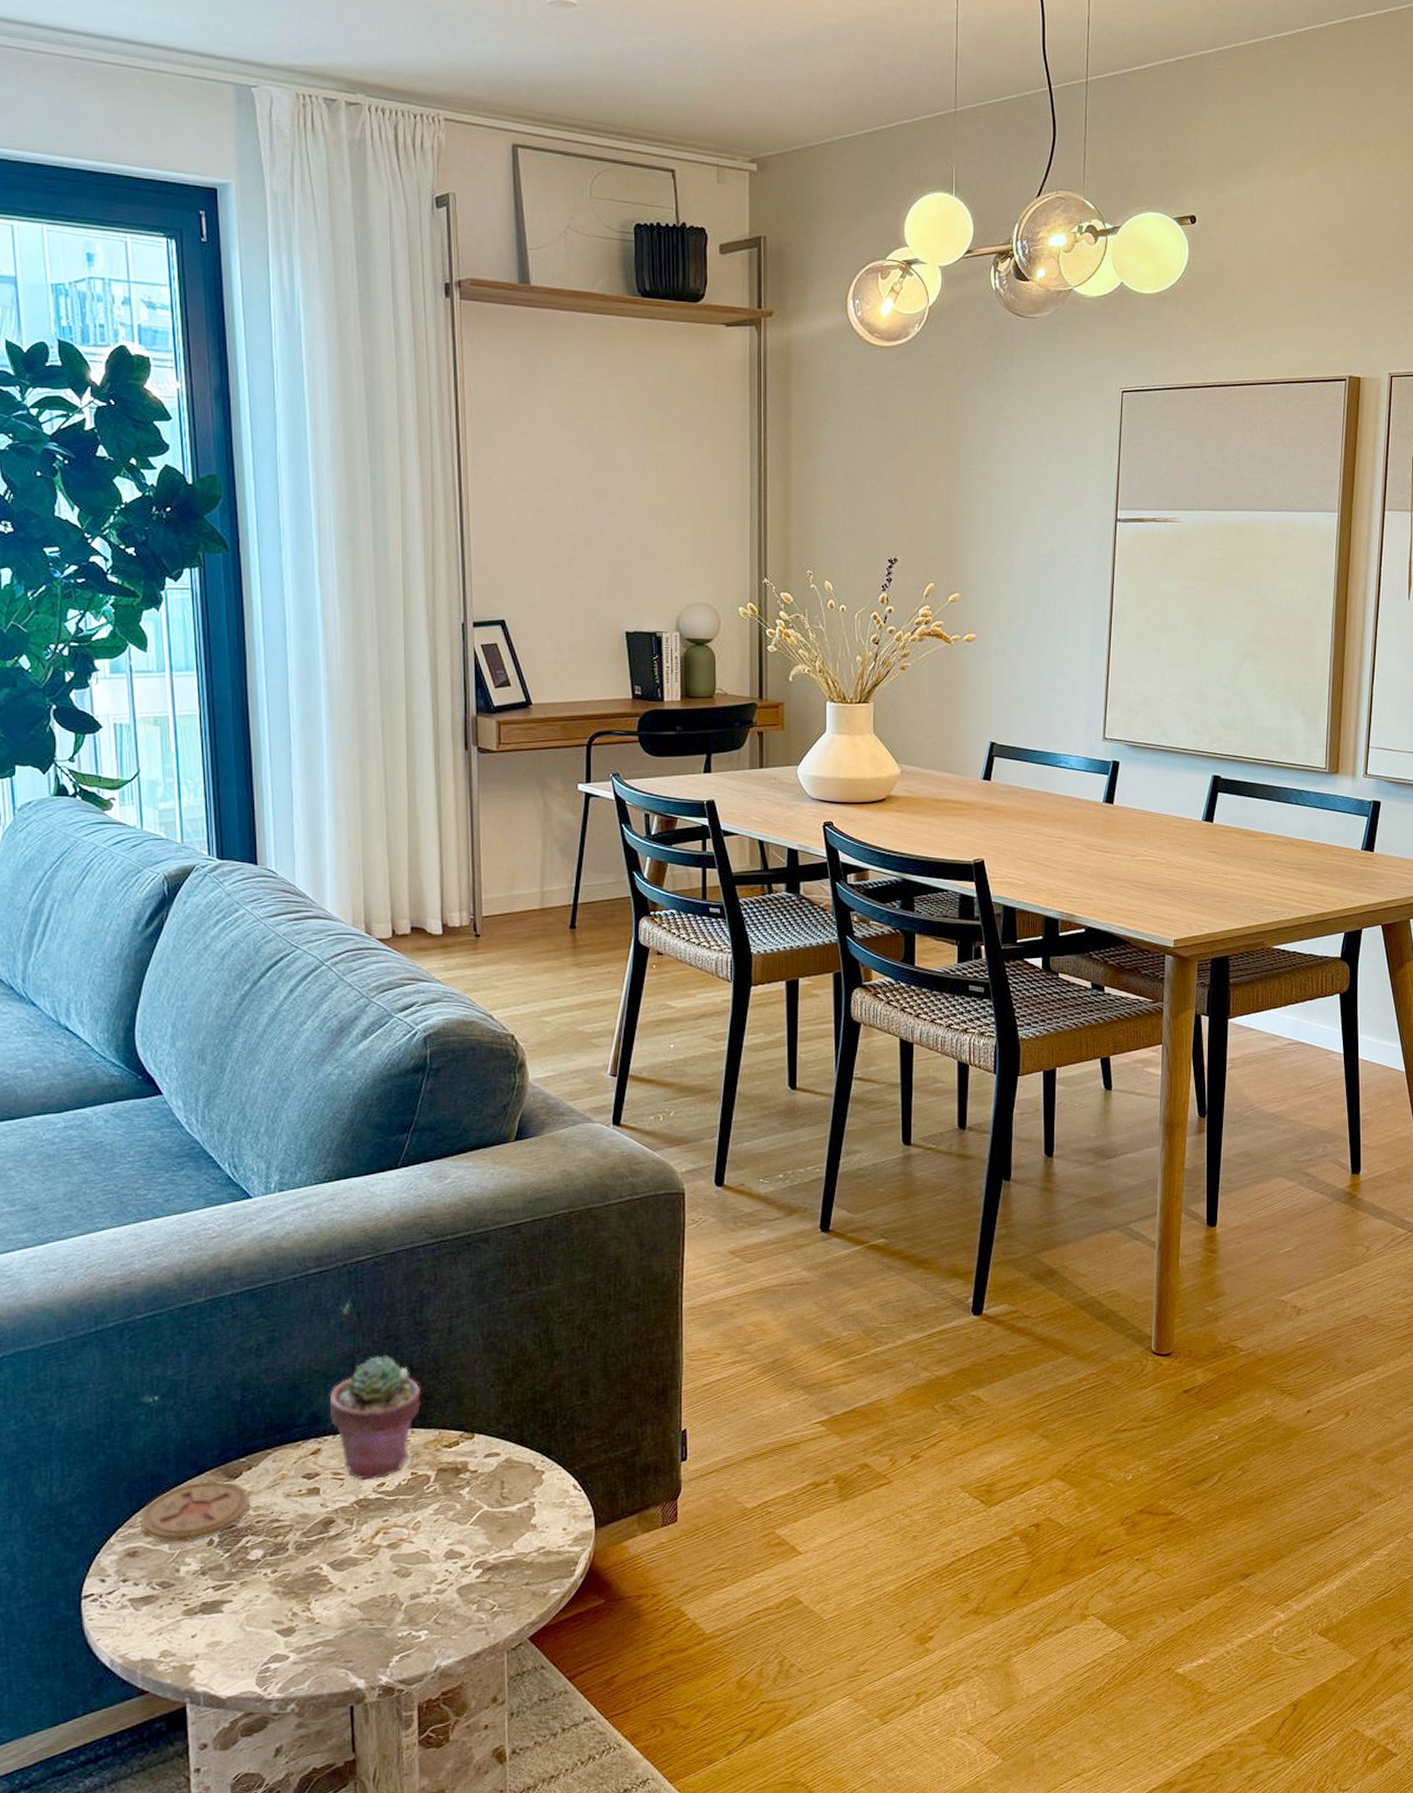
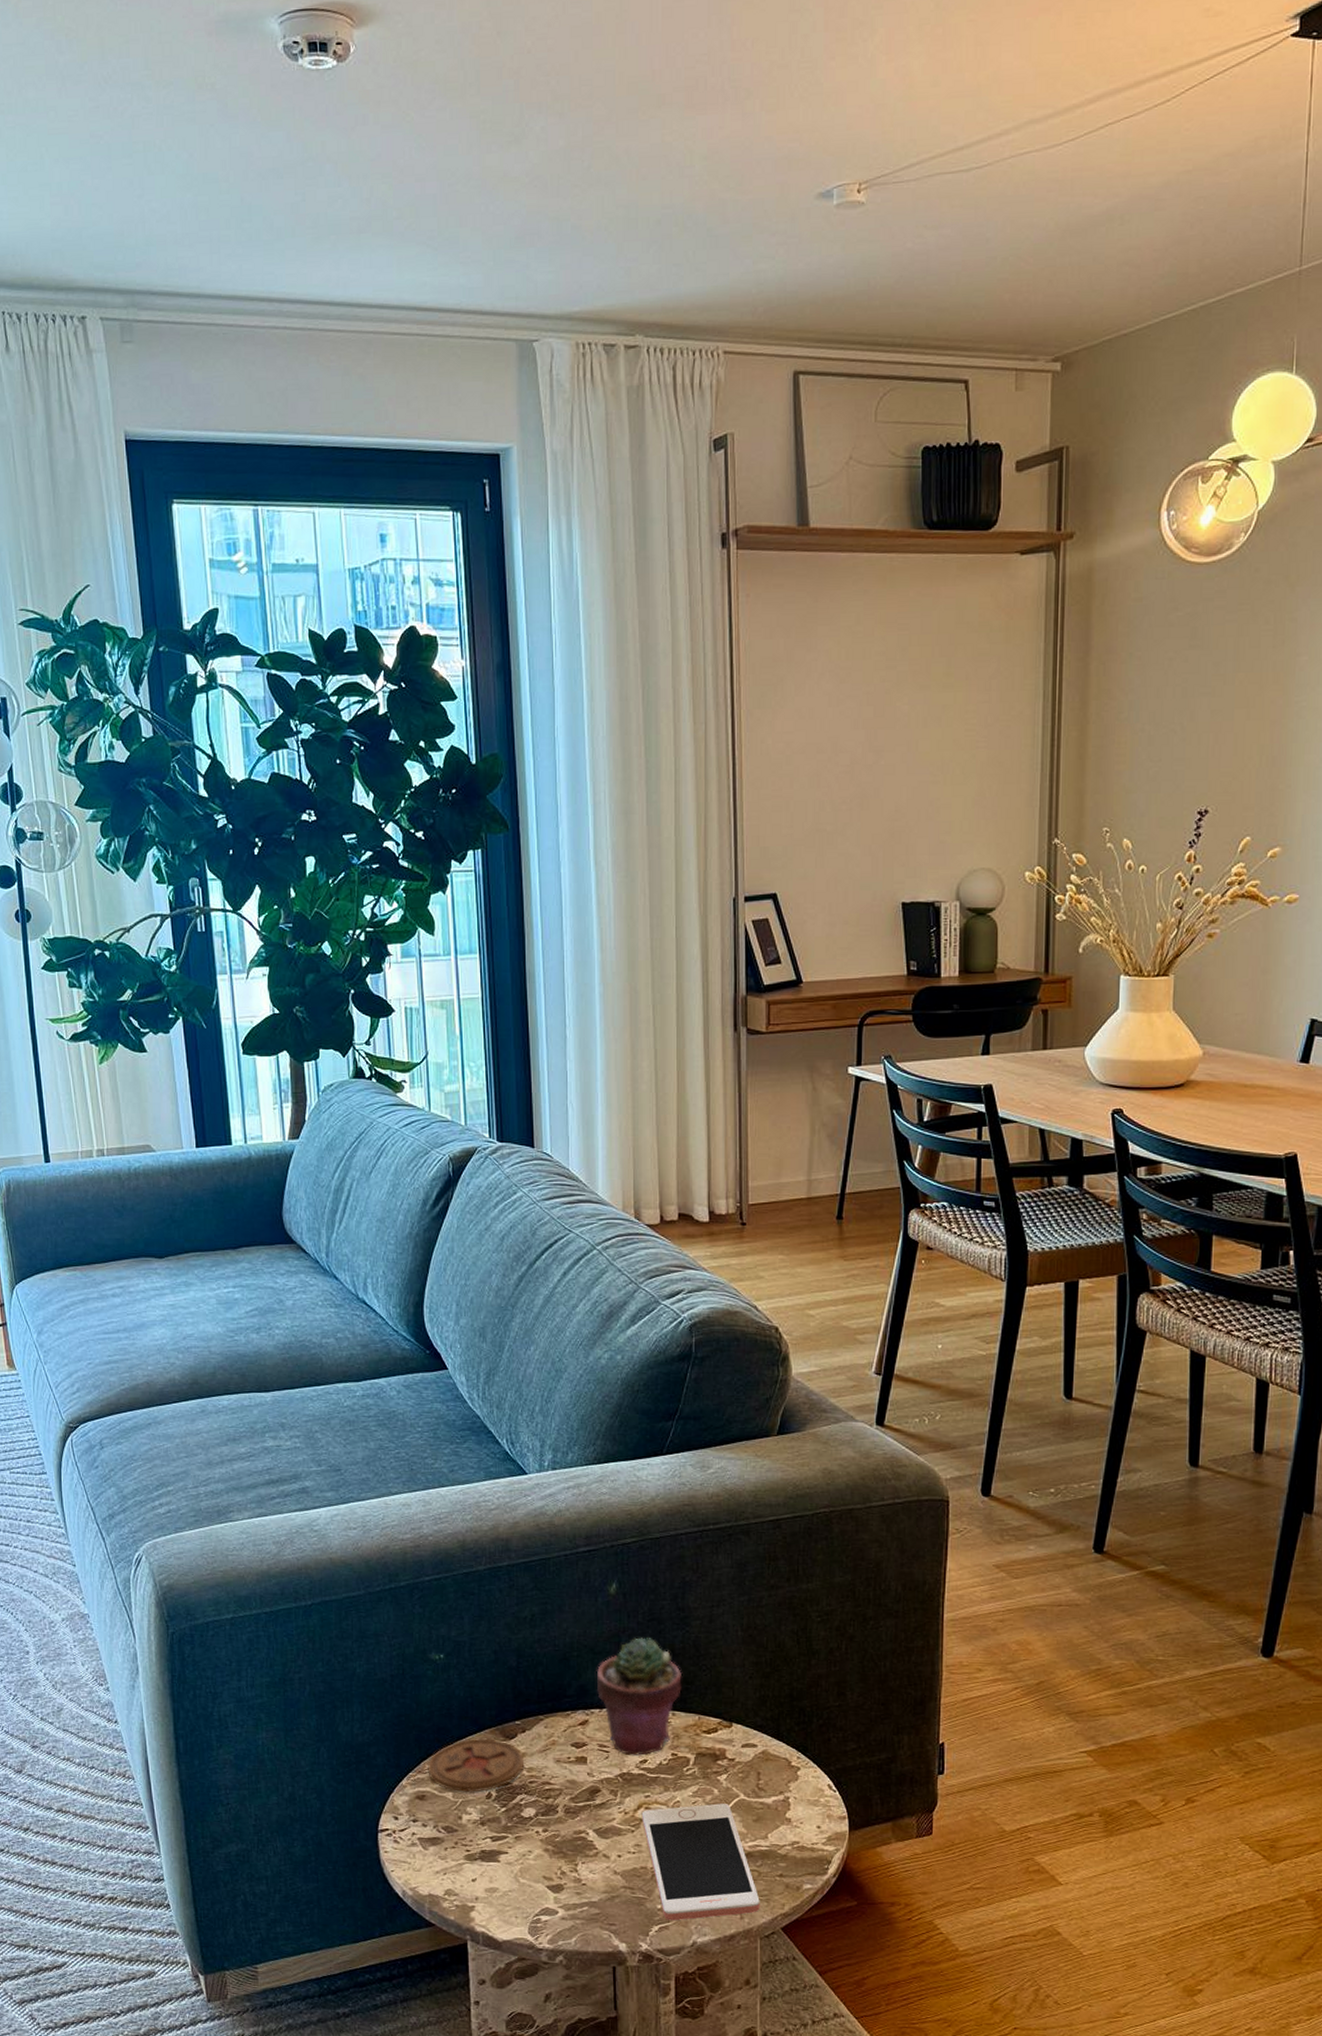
cell phone: none [379,1518,506,1648] -> present [641,1803,760,1921]

